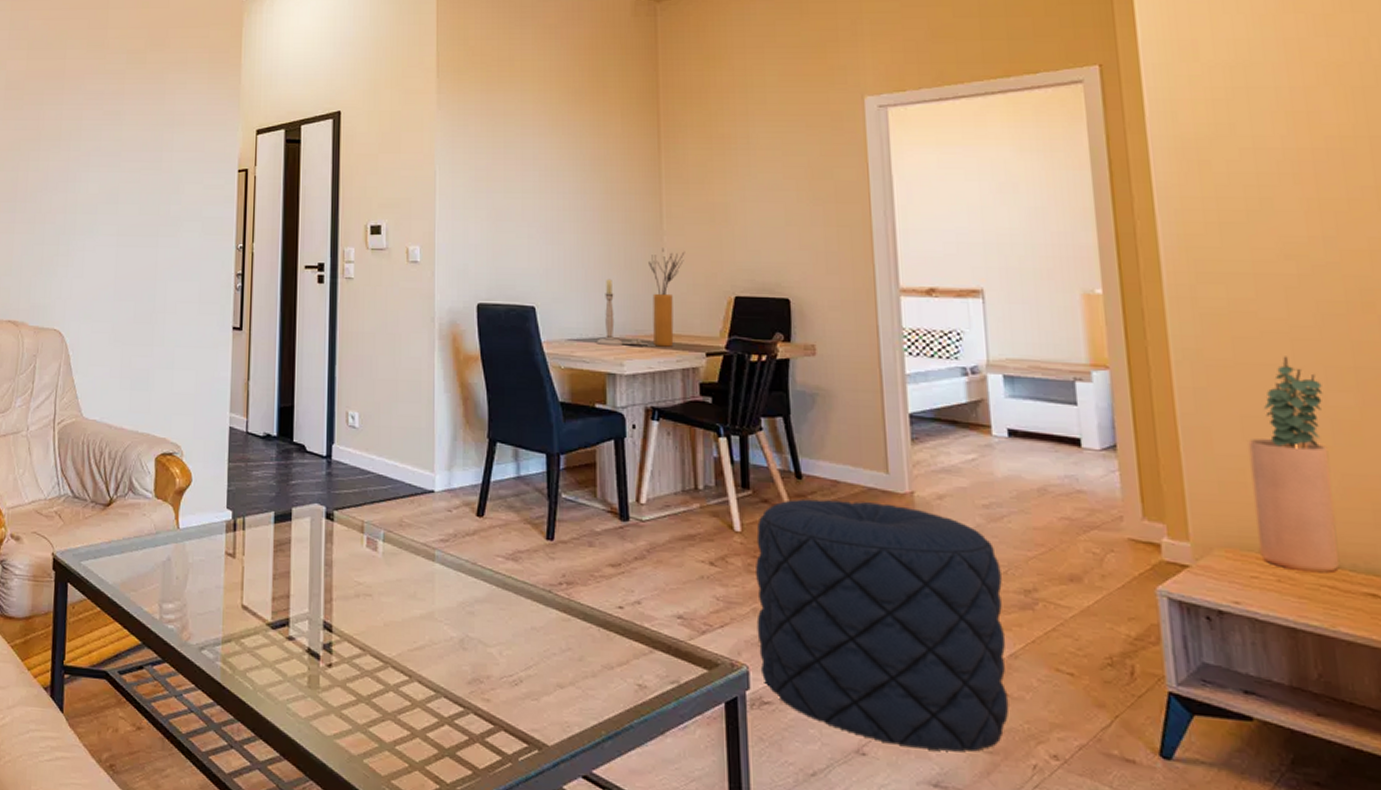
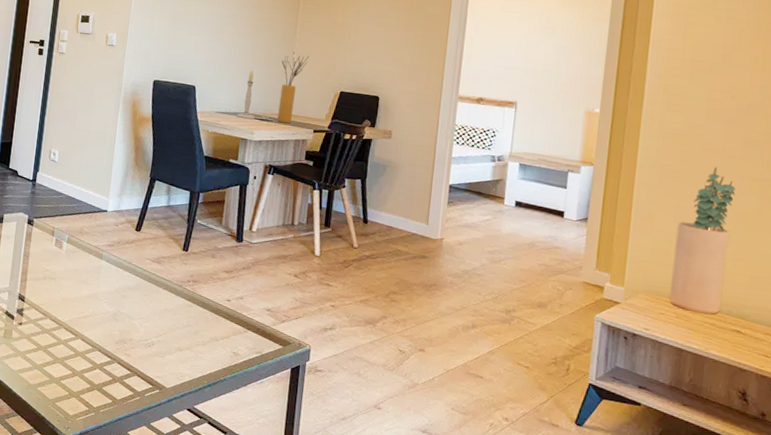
pouf: present [756,499,1010,752] -> none [319,237,493,412]

